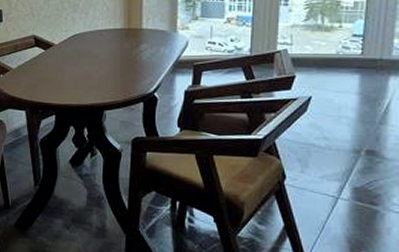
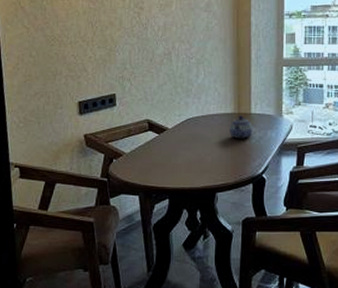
teapot: none [119,30,144,56] -> present [230,114,253,139]

